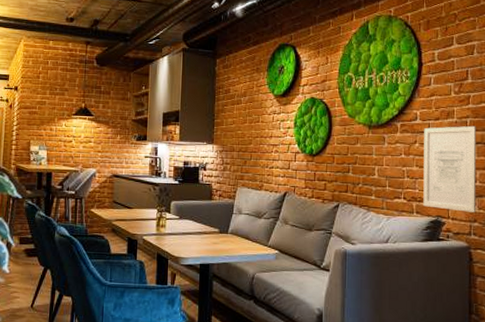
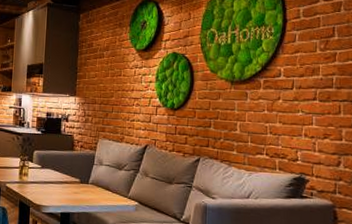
wall art: present [423,125,477,212] -> none [286,83,343,171]

